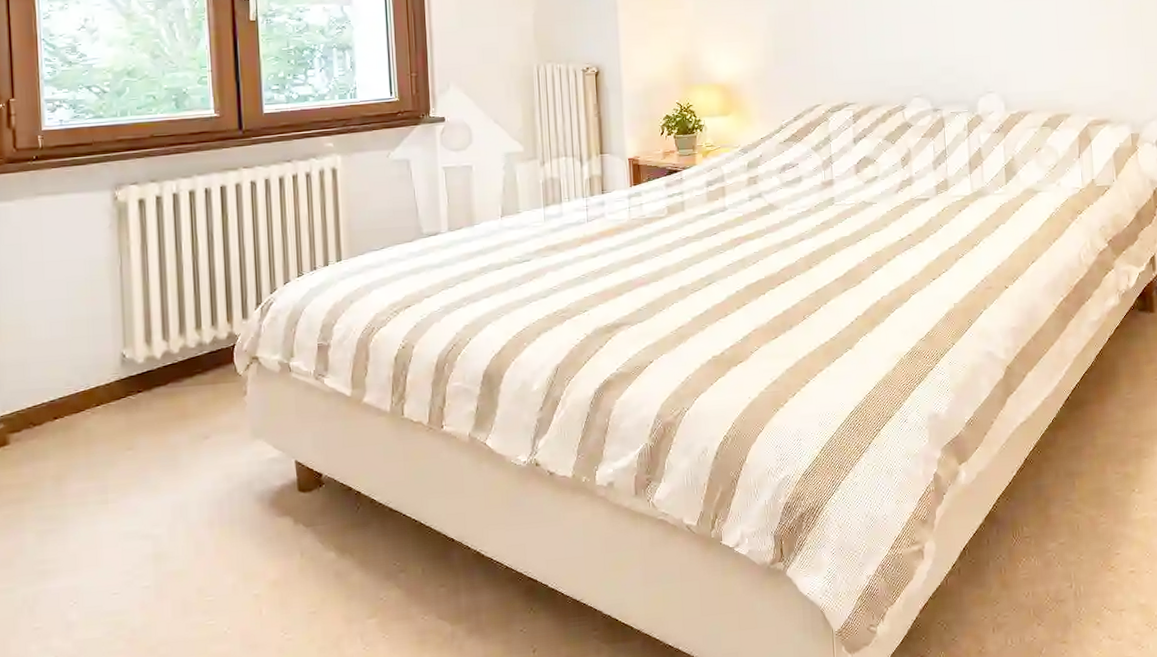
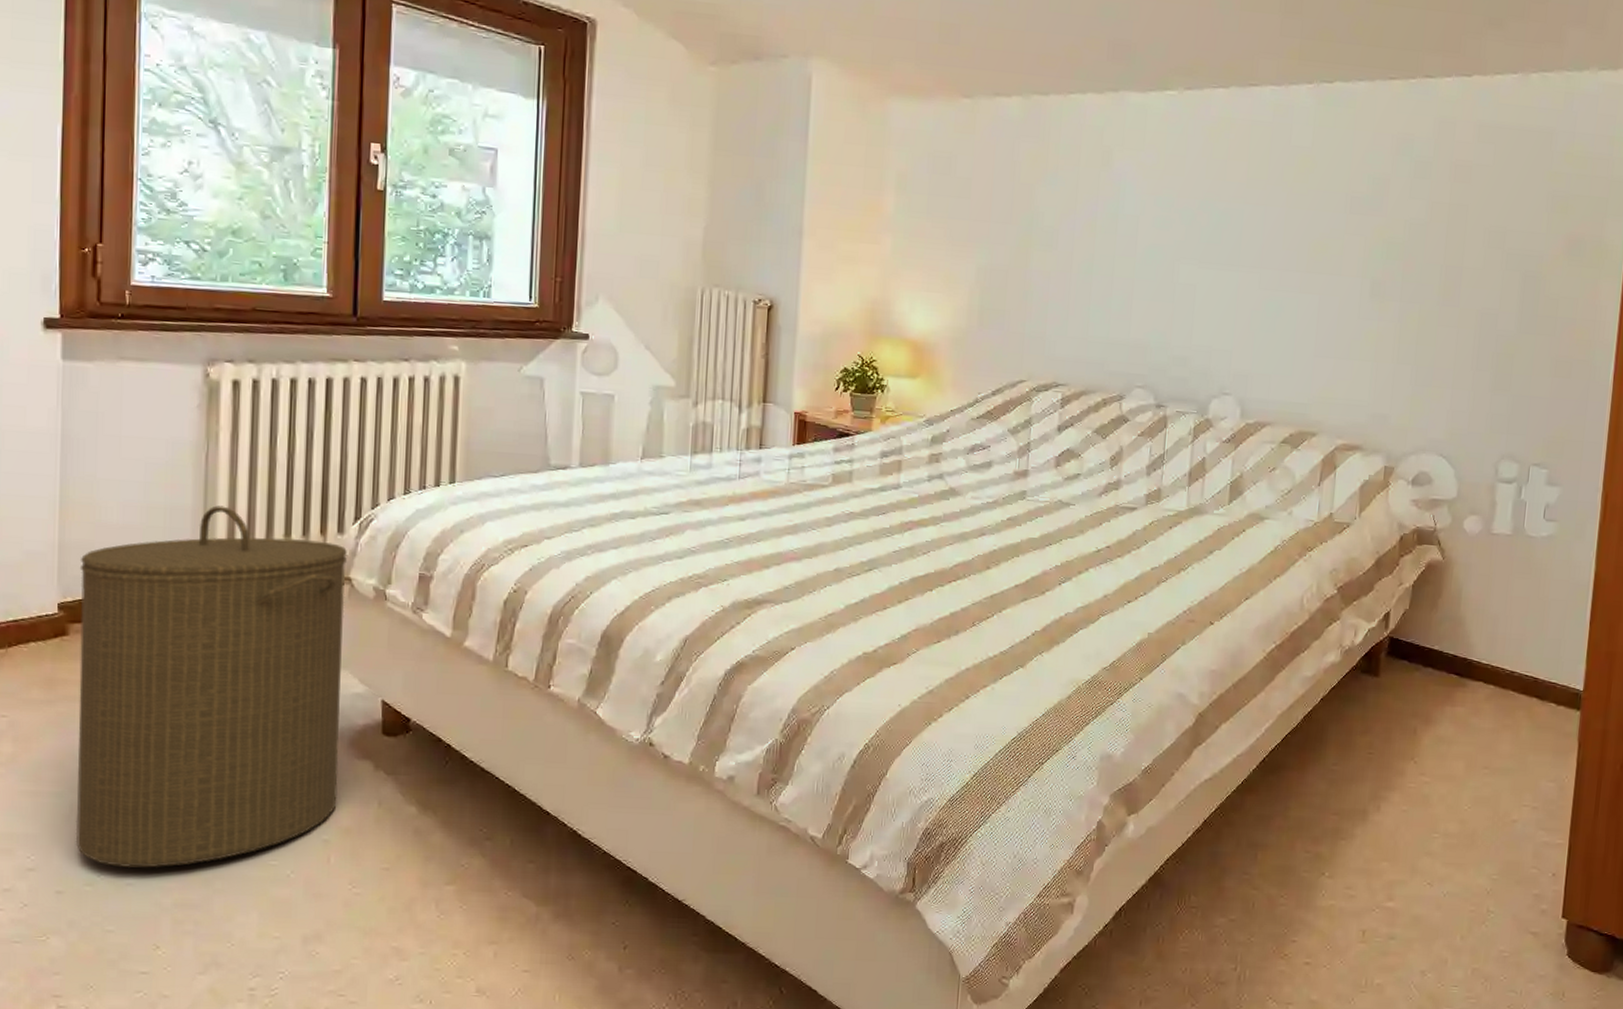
laundry hamper: none [15,310,264,648] -> present [75,505,347,868]

